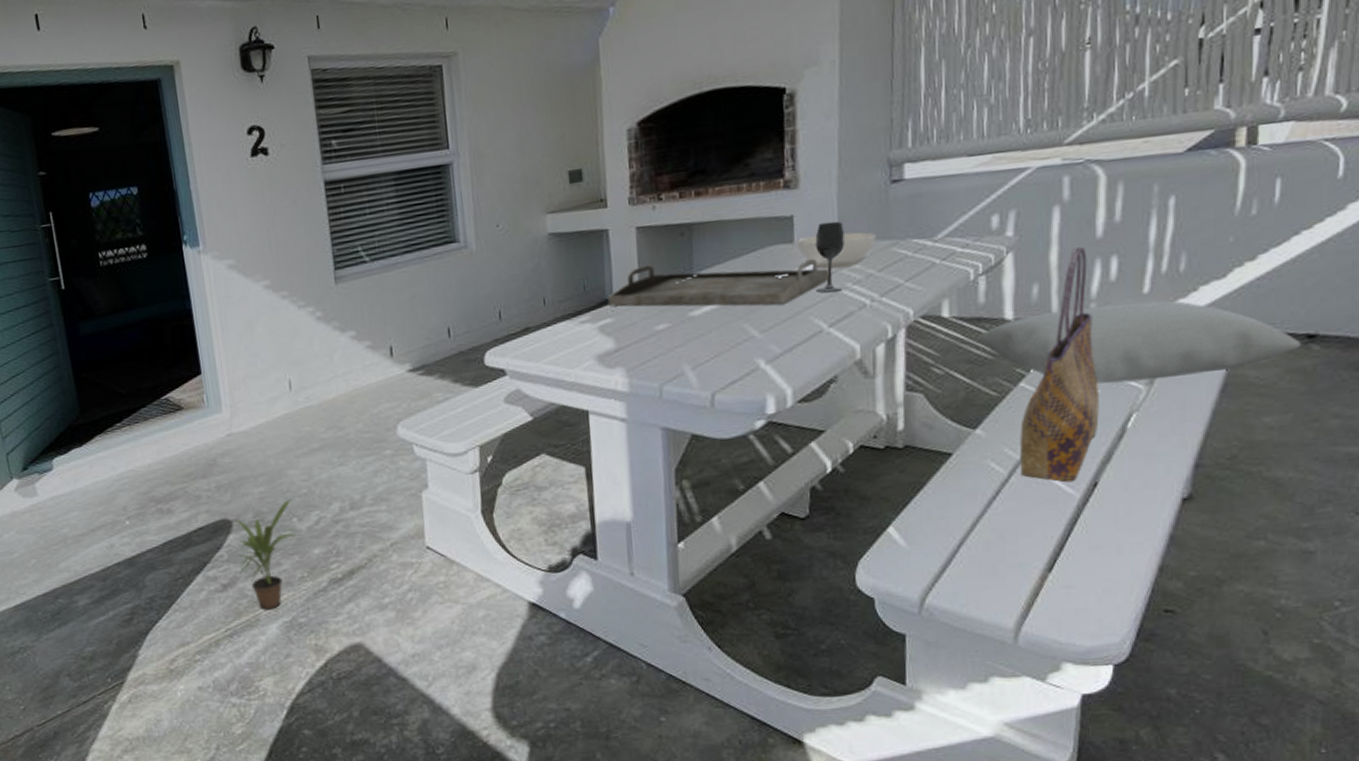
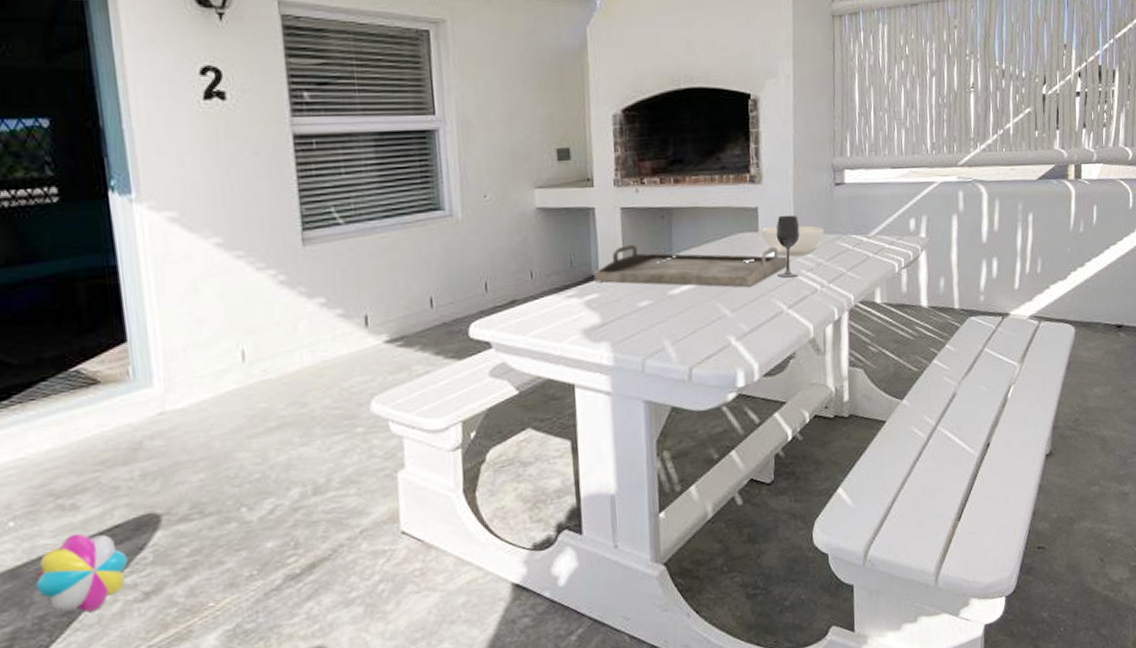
beach ball: none [146,532,210,597] -> present [35,533,128,613]
potted plant: present [235,499,297,610] -> none [165,486,245,619]
cushion: present [977,300,1301,385] -> none [902,295,1114,362]
tote bag: present [1020,246,1099,482] -> none [935,248,989,443]

